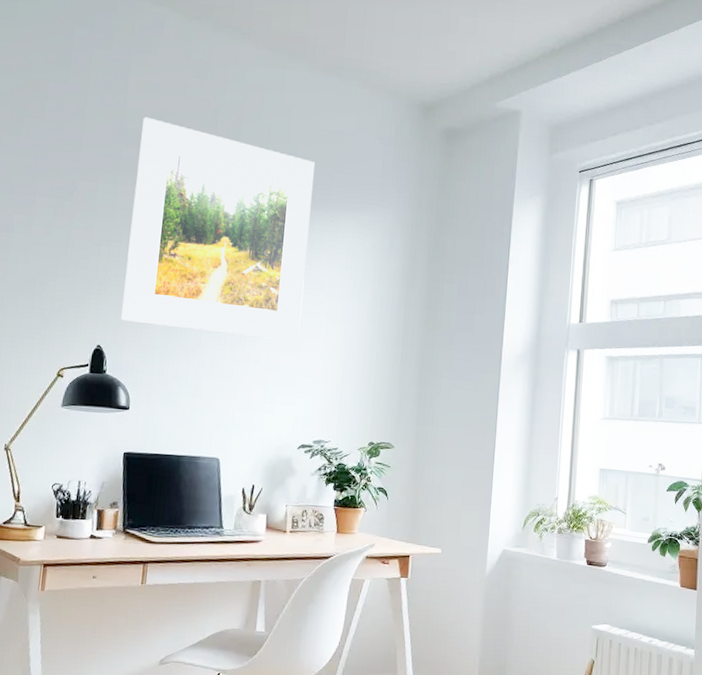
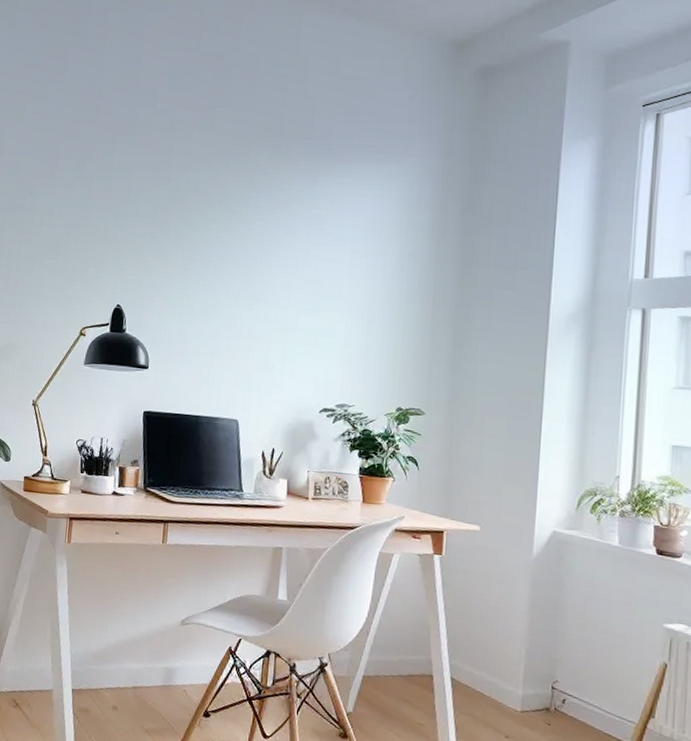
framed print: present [121,117,316,342] -> none [139,75,335,301]

